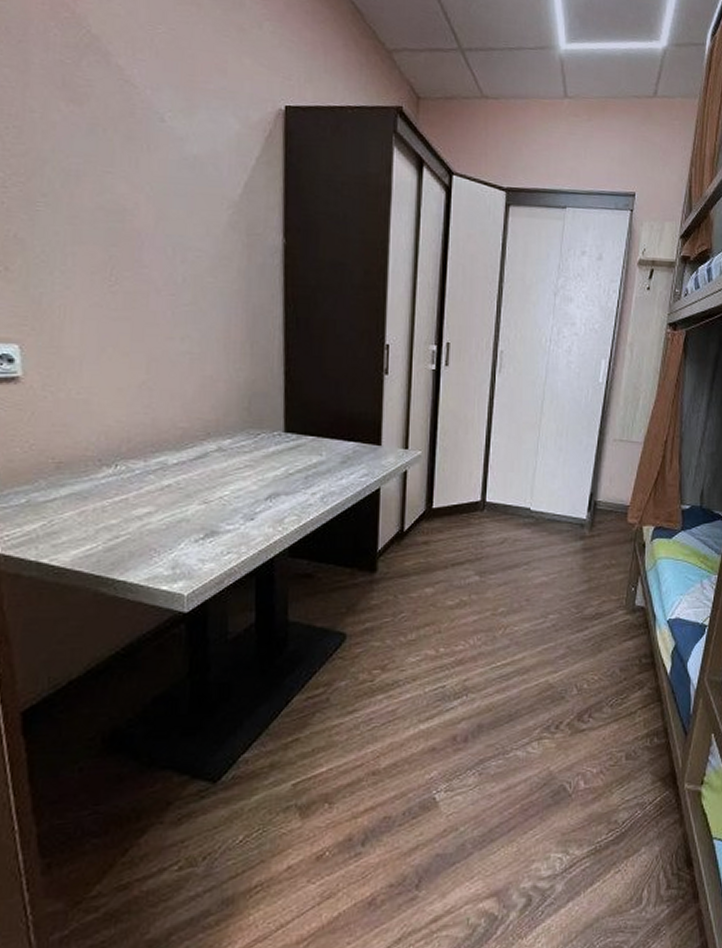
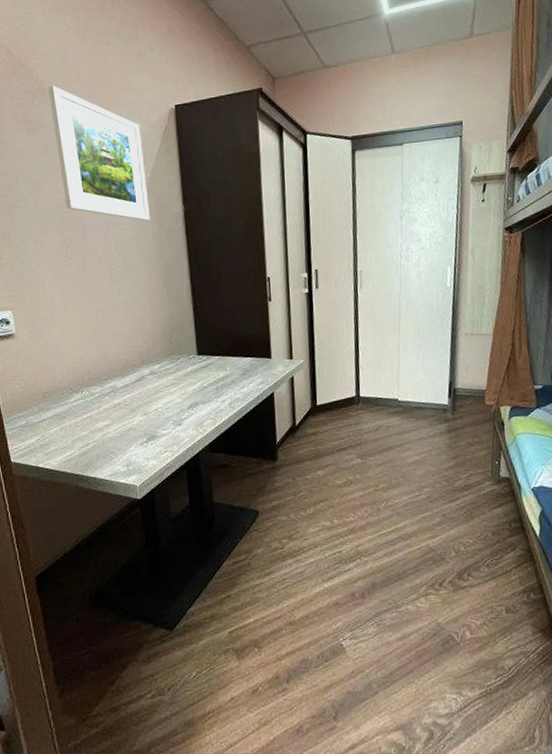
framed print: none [104,44,237,250] -> present [49,85,150,221]

